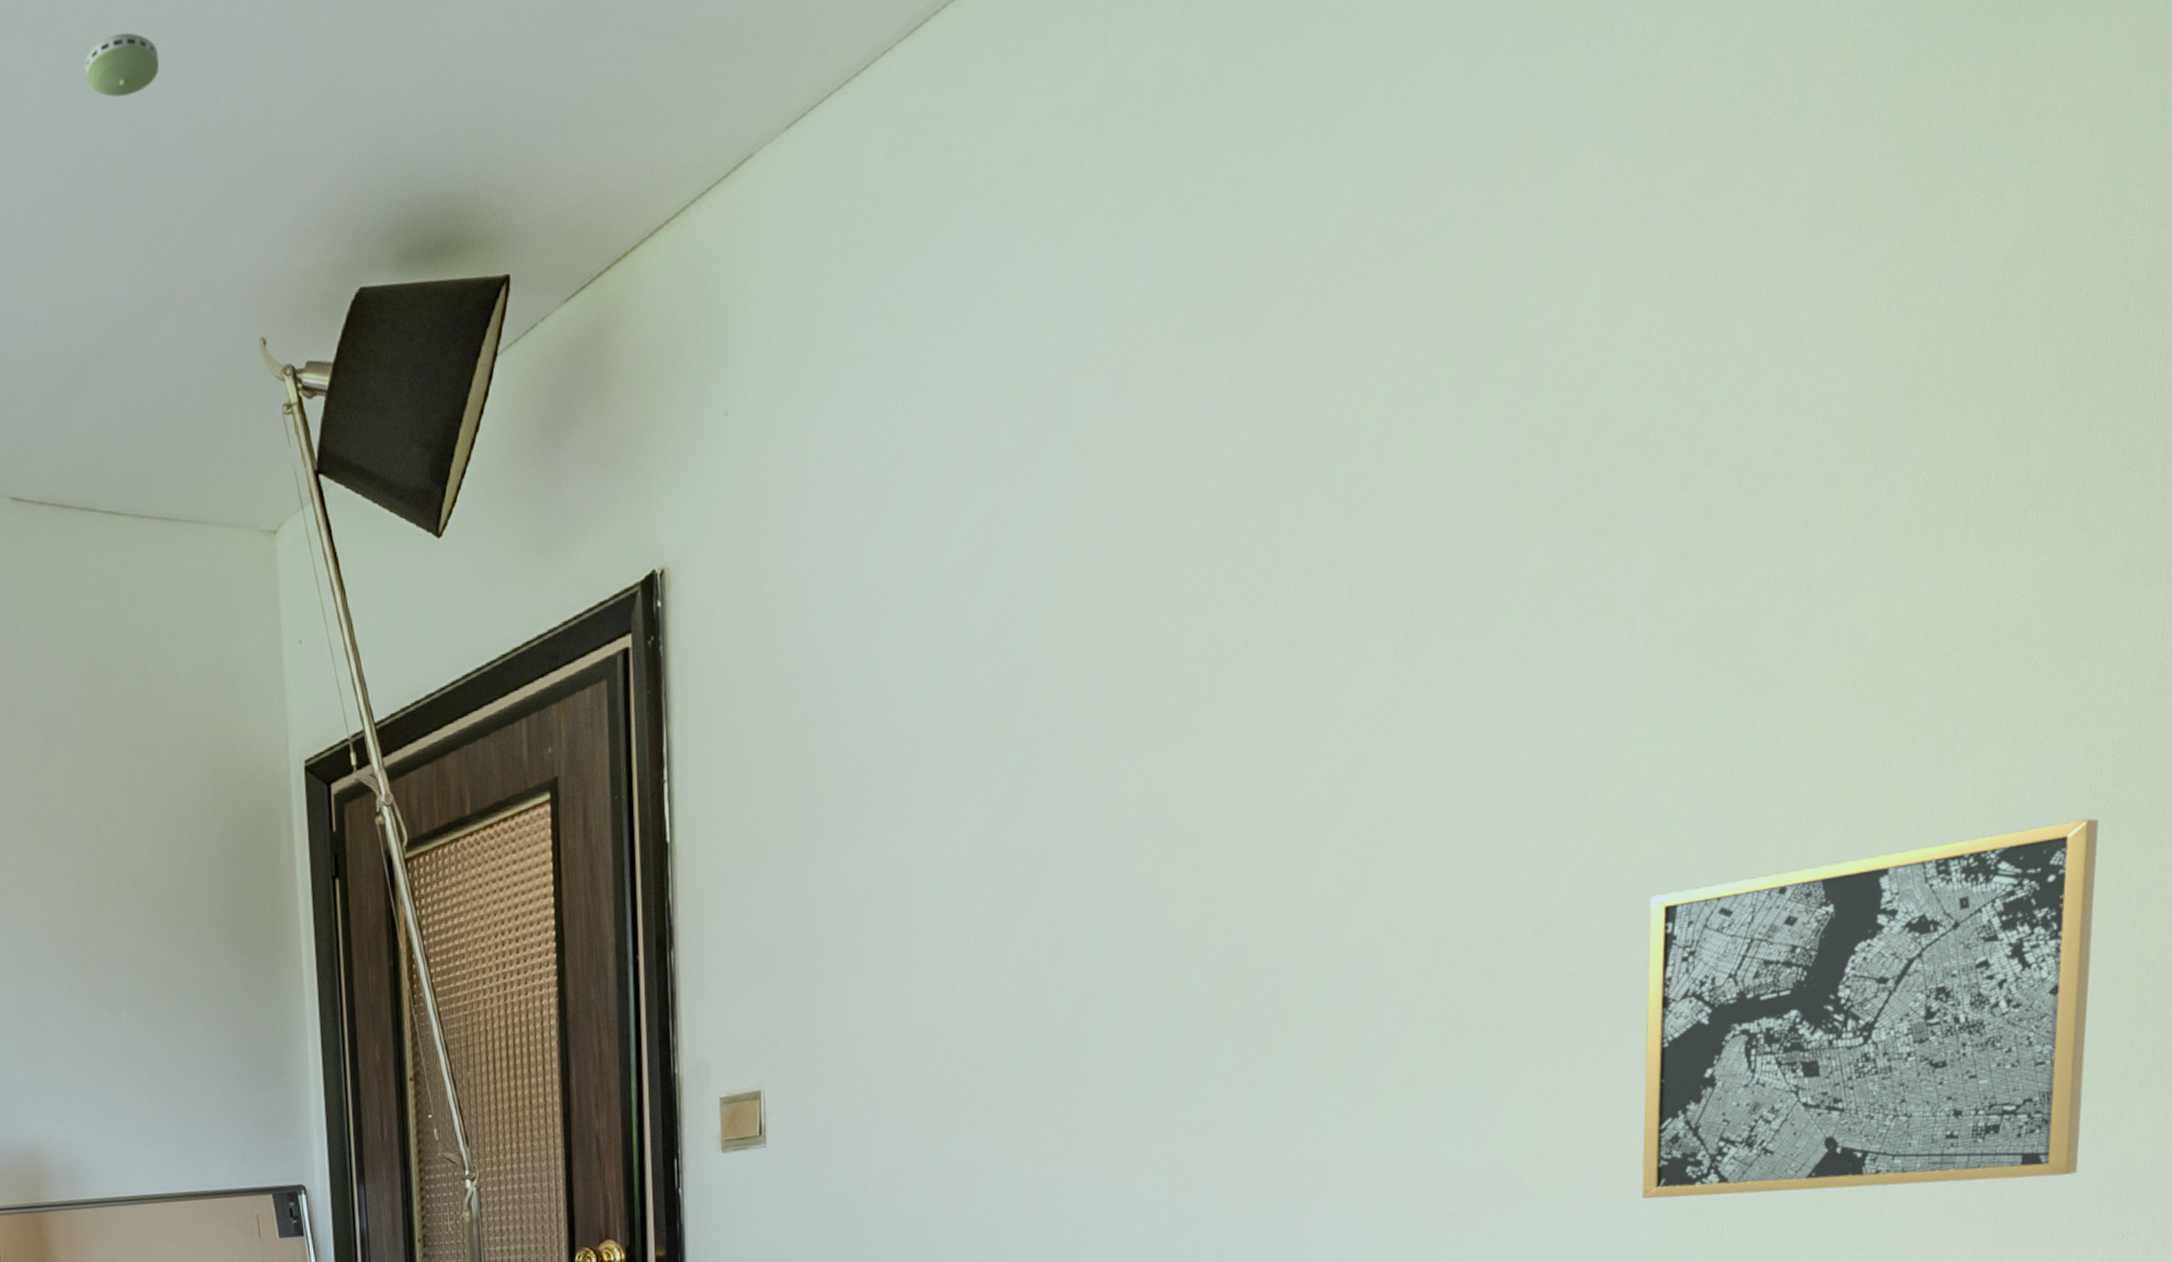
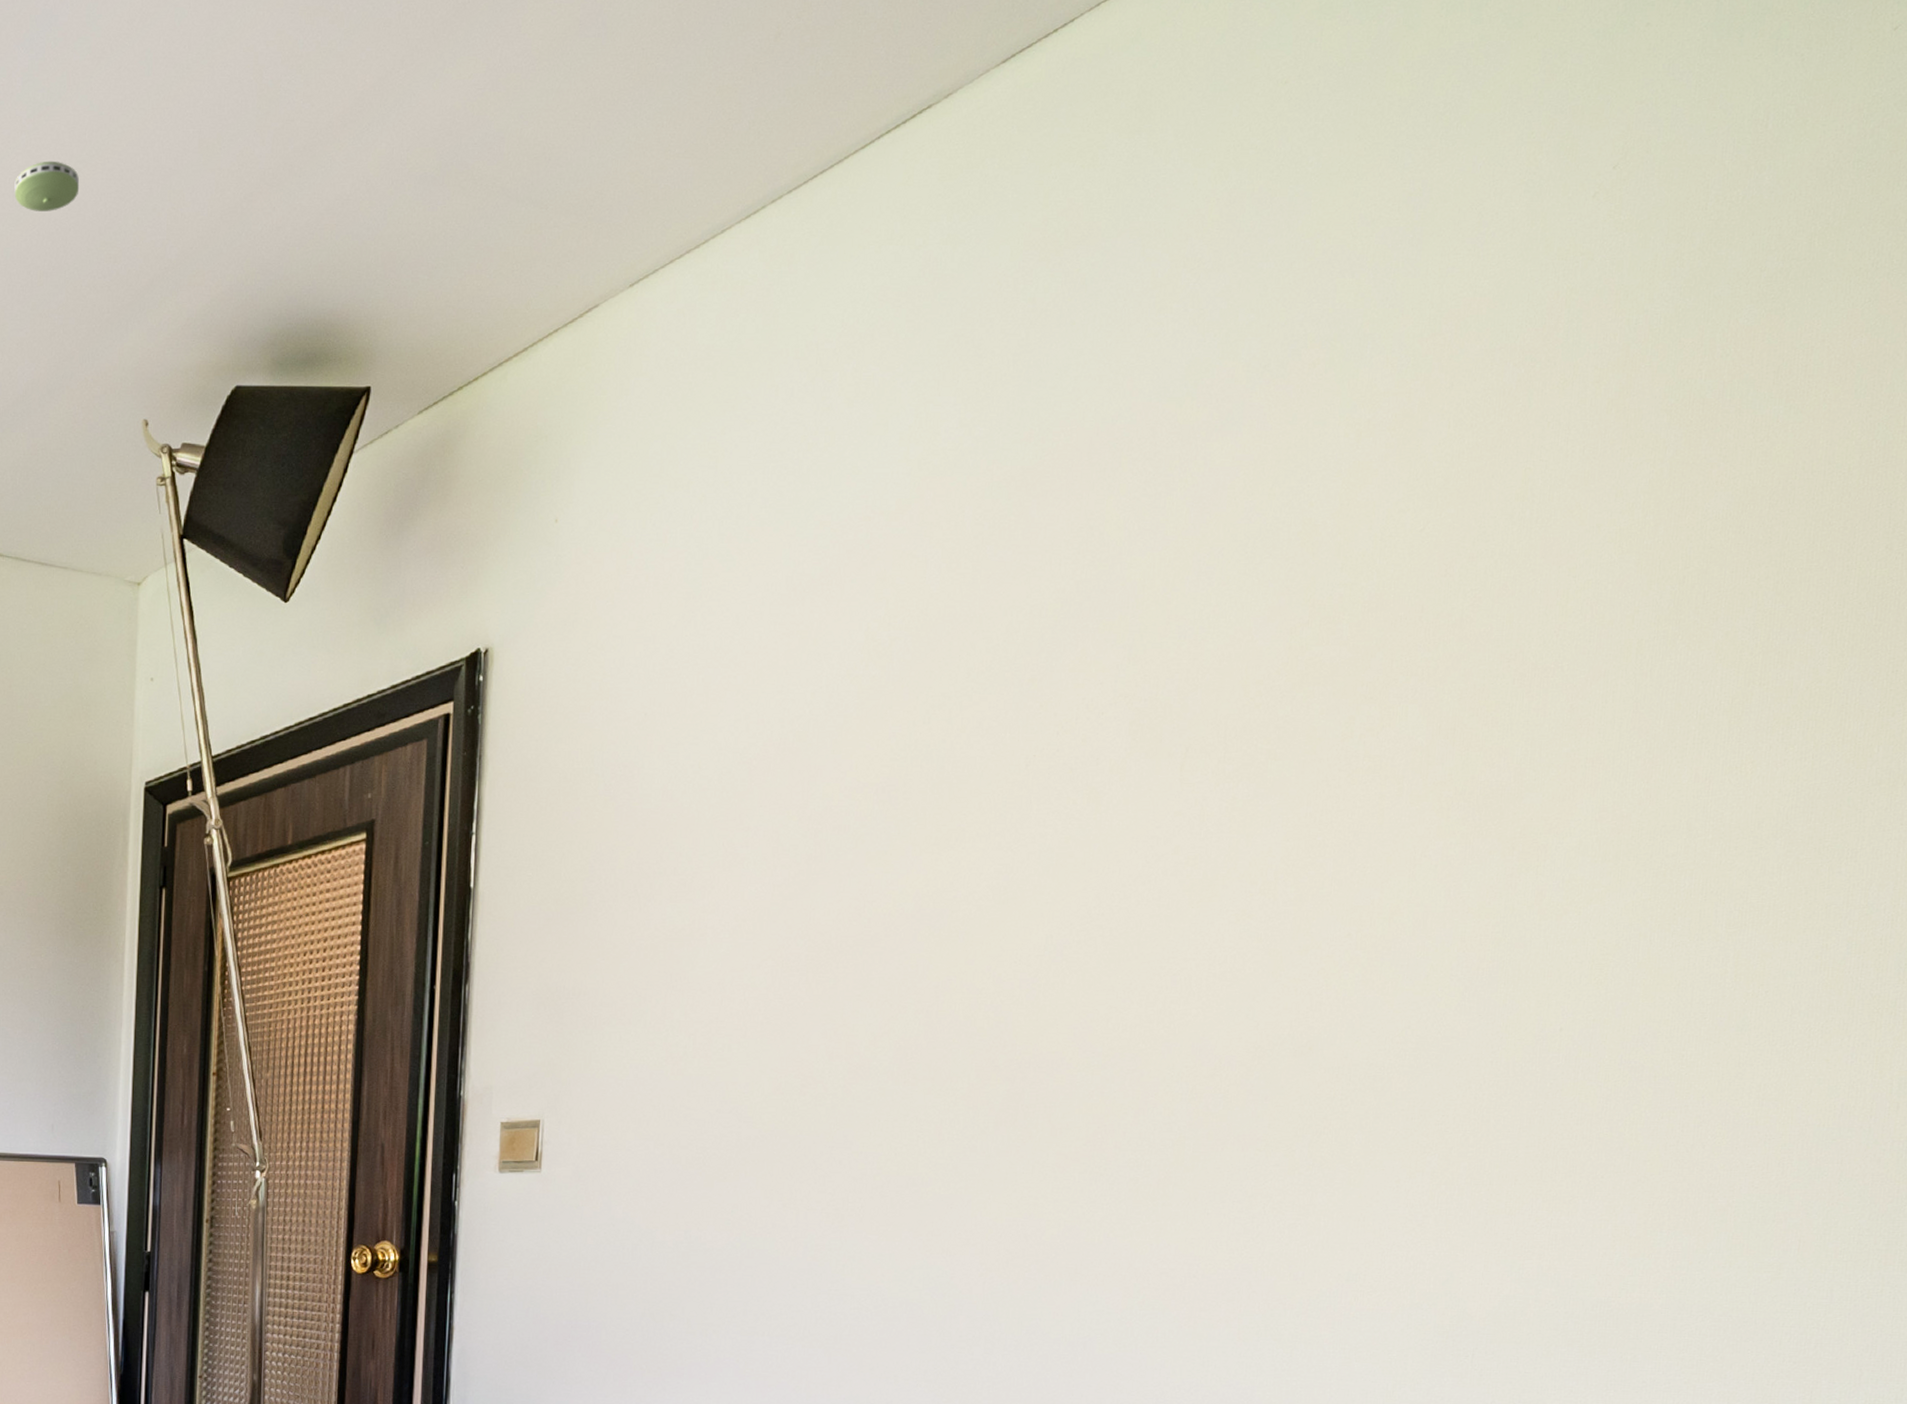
wall art: present [1642,818,2099,1199] -> none [1393,1007,1860,1342]

